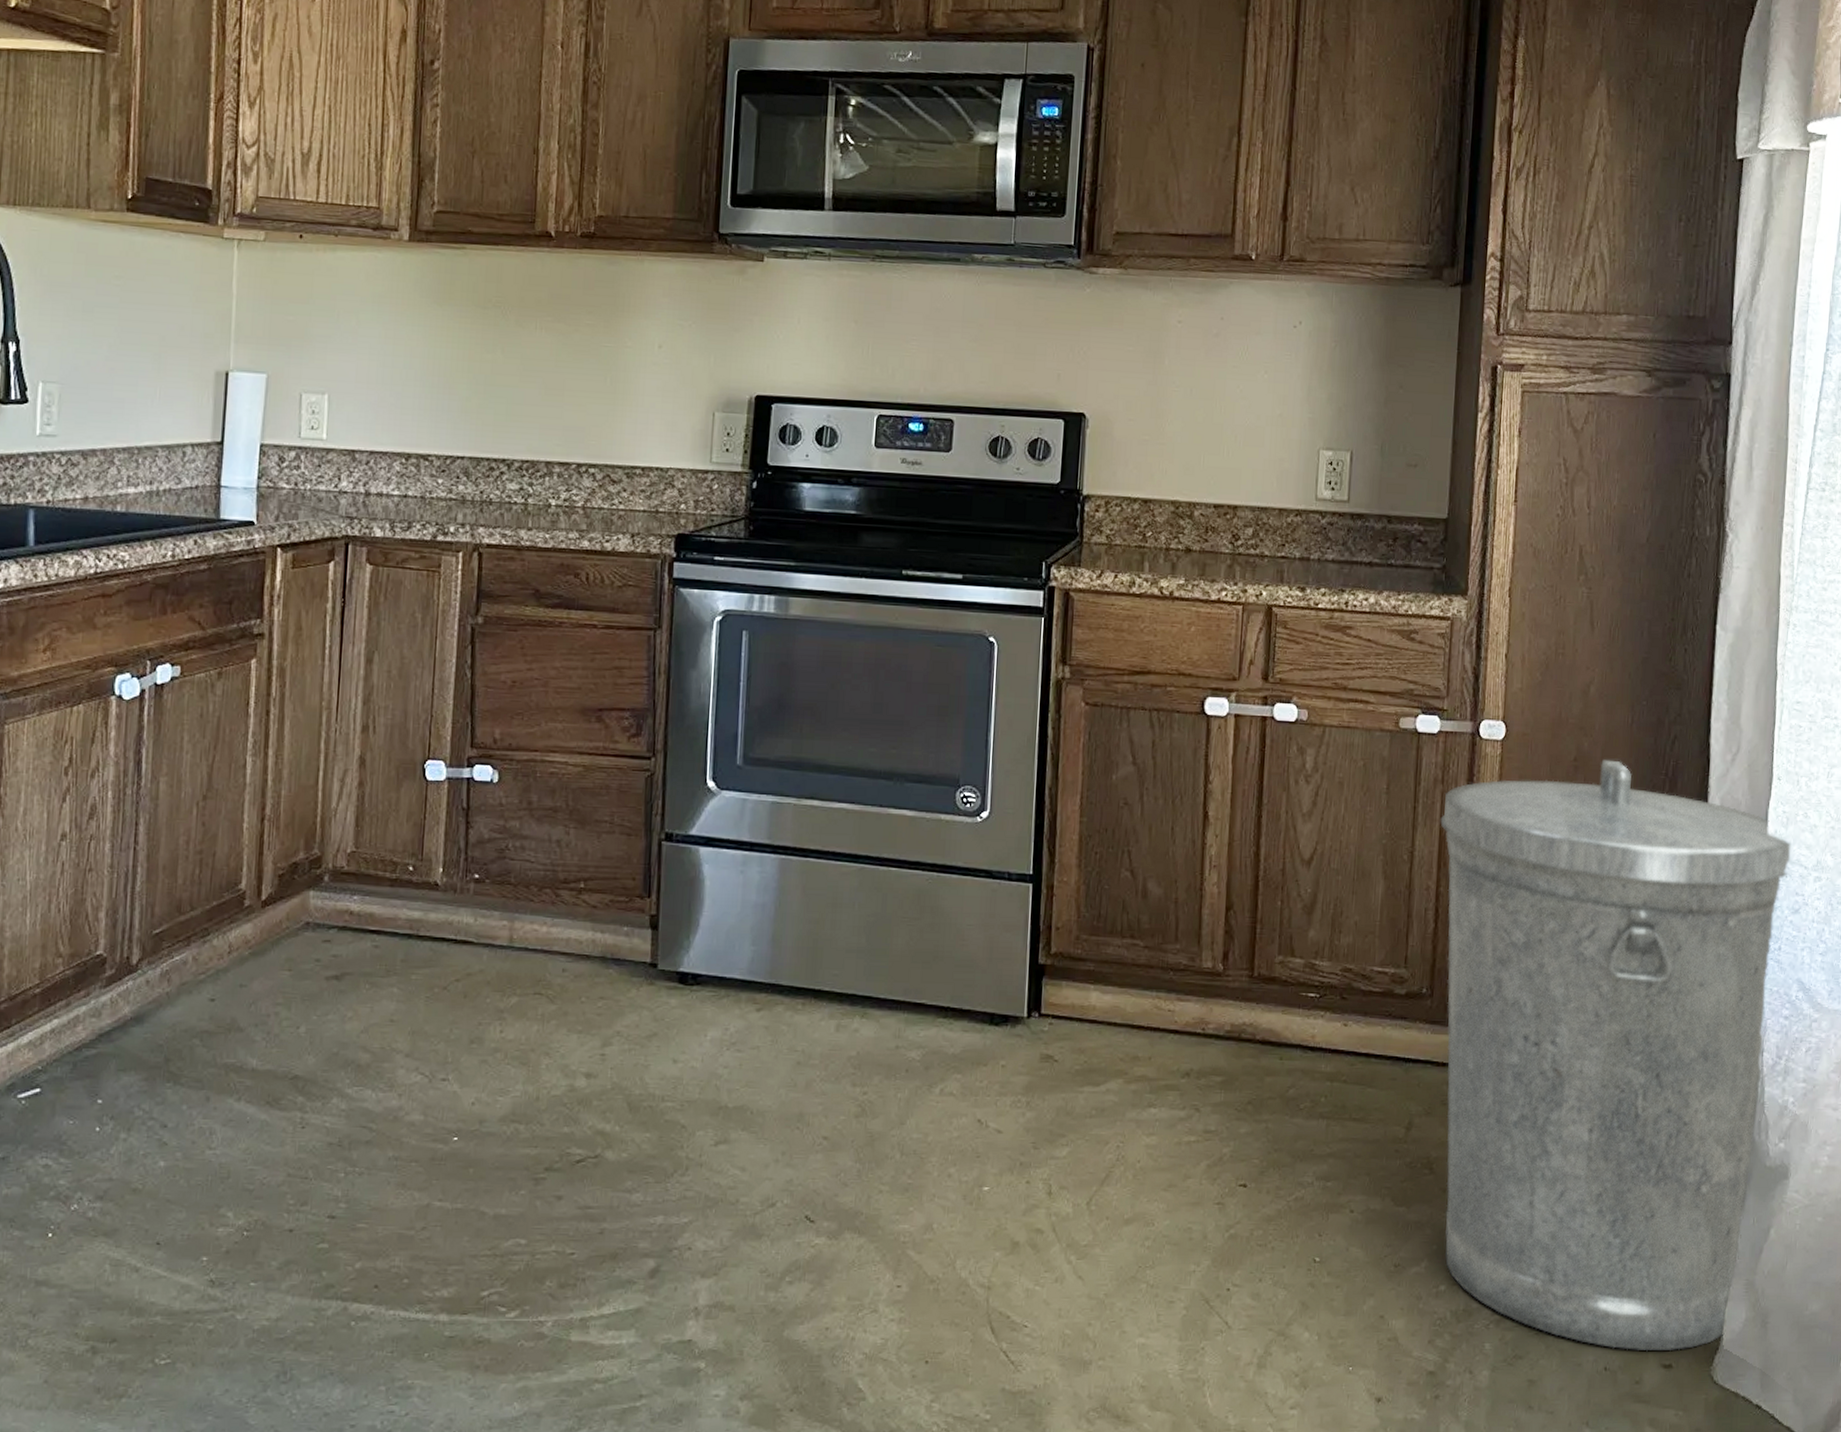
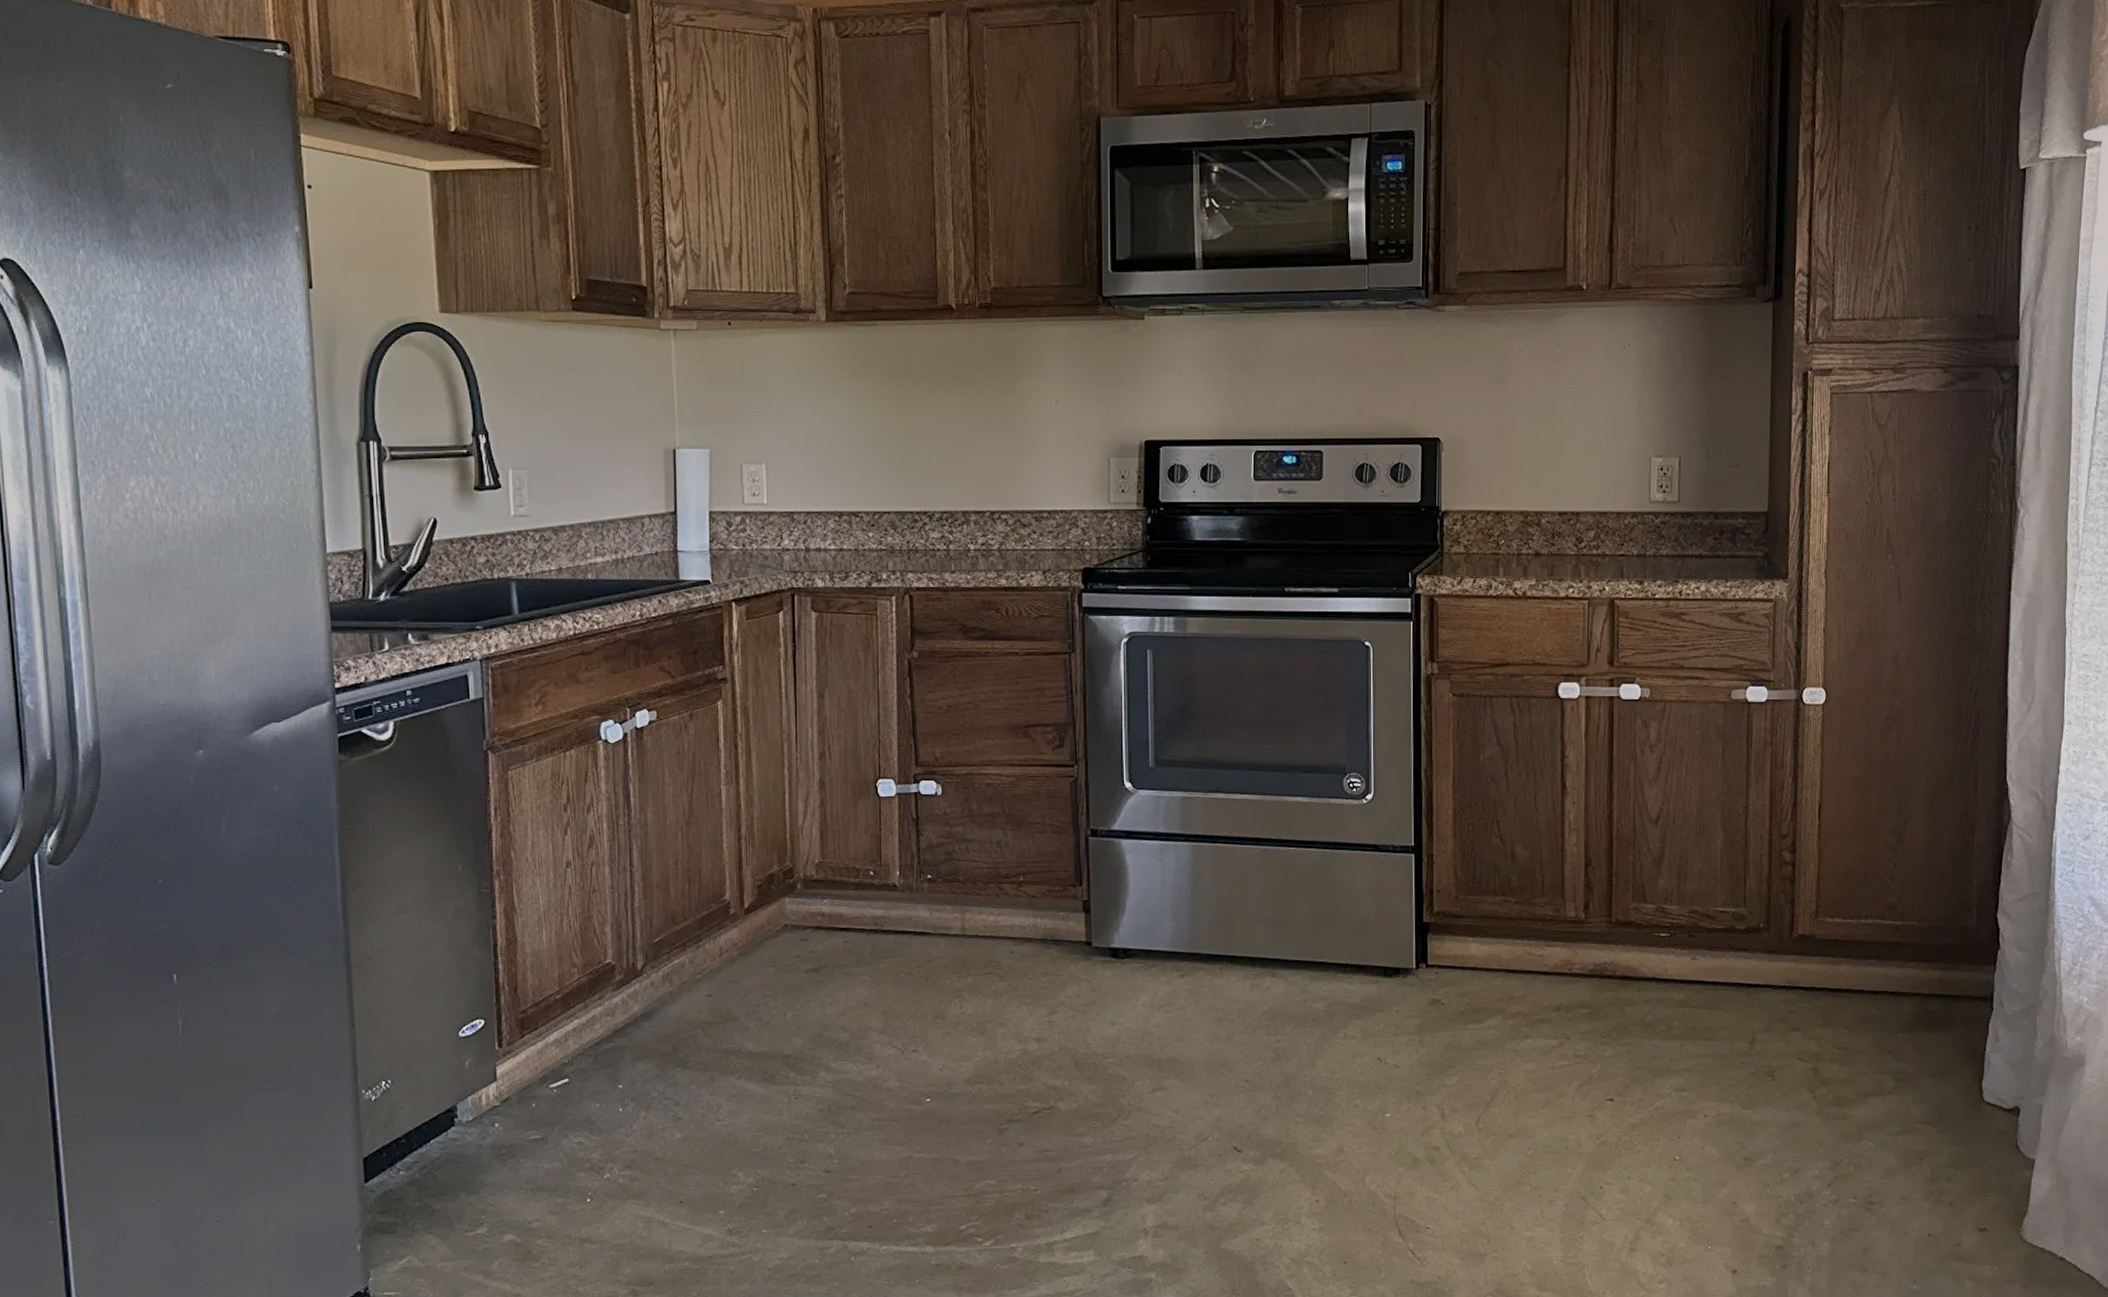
trash can: present [1440,759,1791,1352] -> none [1770,716,2082,1219]

